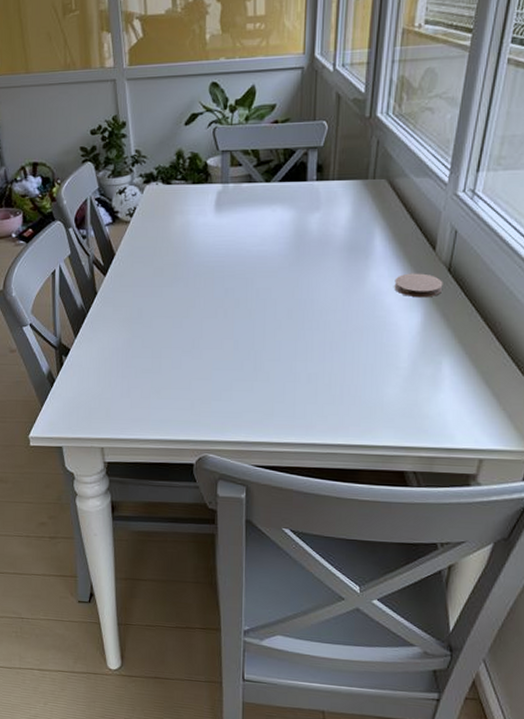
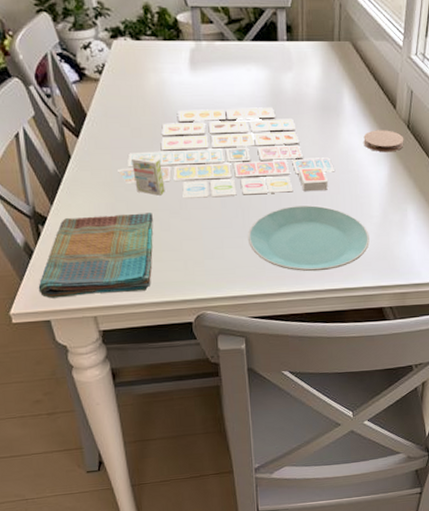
dish towel: none [55,350,165,427] -> present [38,213,153,299]
board game: none [137,248,358,338] -> present [118,107,334,199]
plate: none [257,351,394,424] -> present [247,205,370,272]

